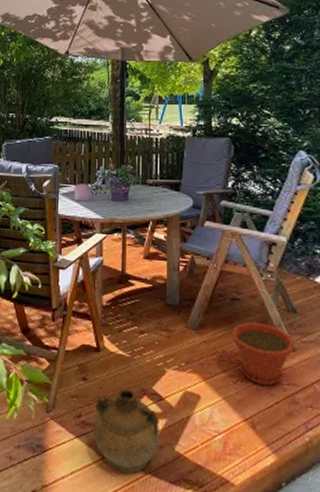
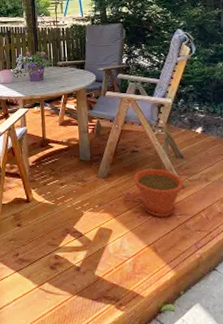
ceramic jug: present [93,388,160,474] -> none [29,230,82,297]

